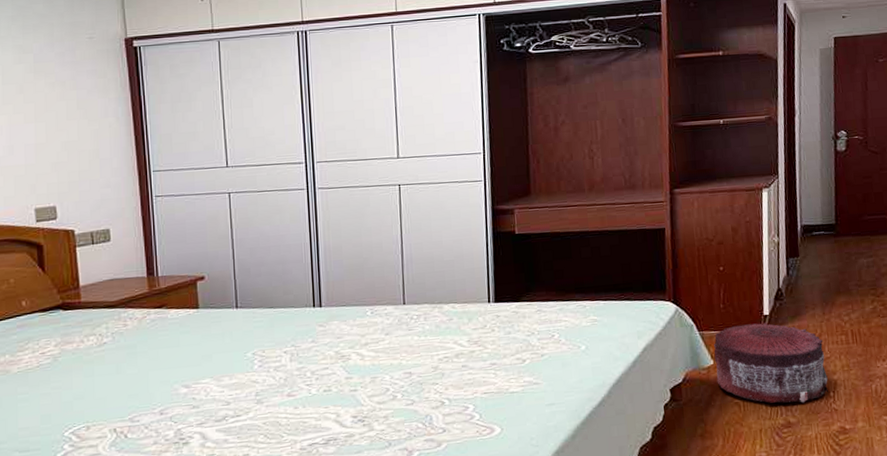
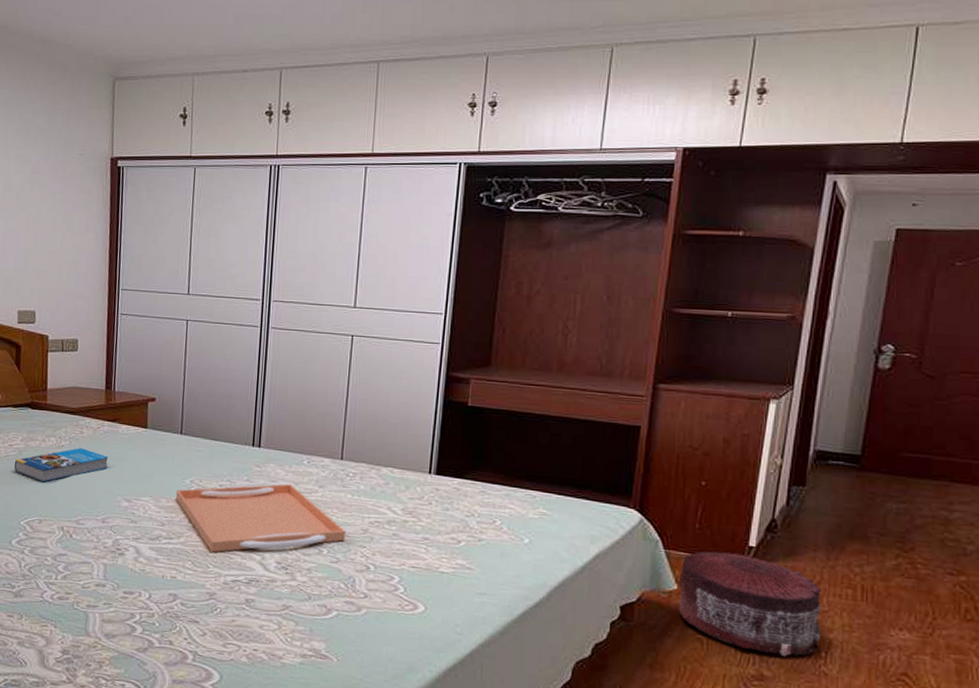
book: none [49,341,160,386] -> present [14,448,108,482]
serving tray: none [238,337,418,421] -> present [175,484,347,553]

